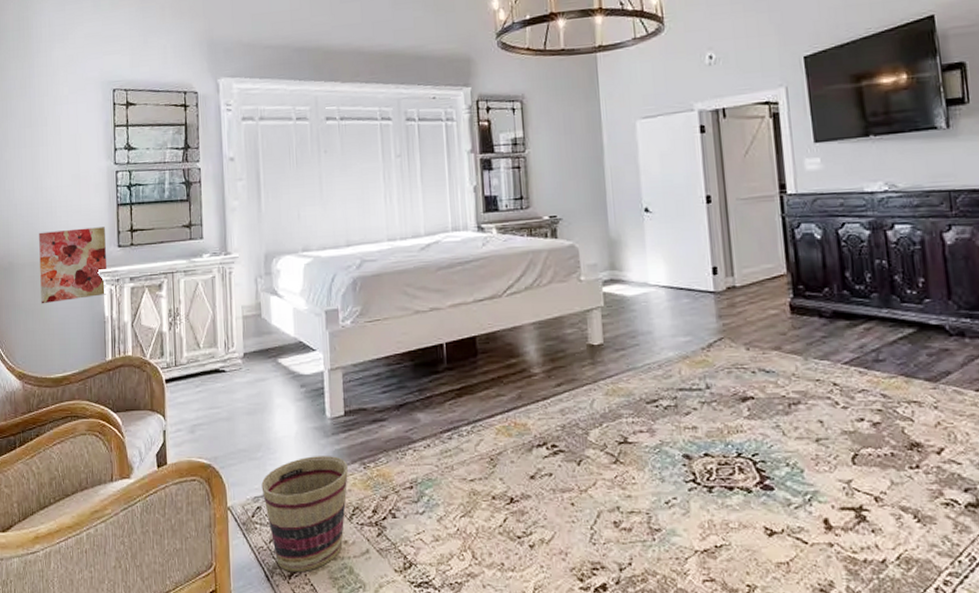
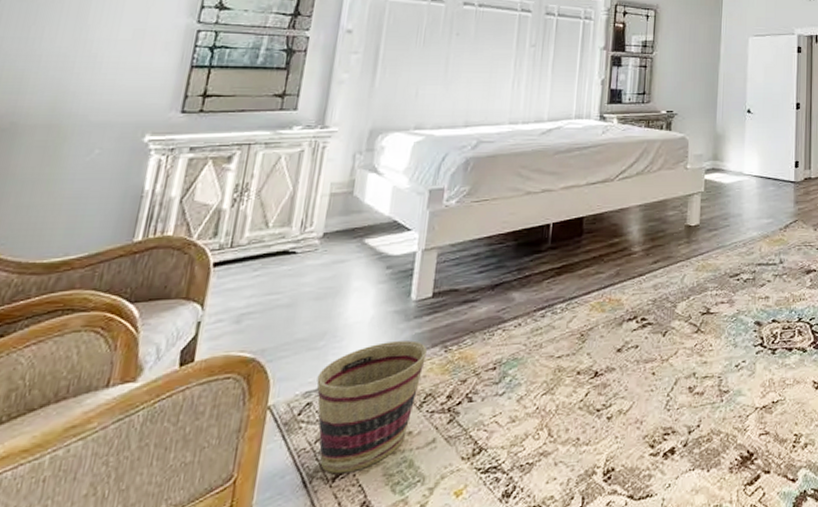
wall art: present [39,227,106,304] -> none [50,89,168,174]

